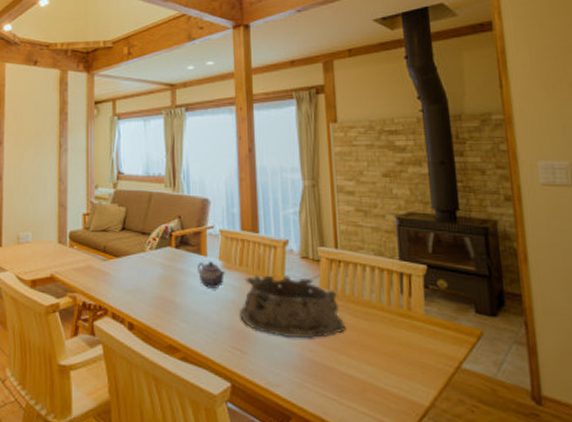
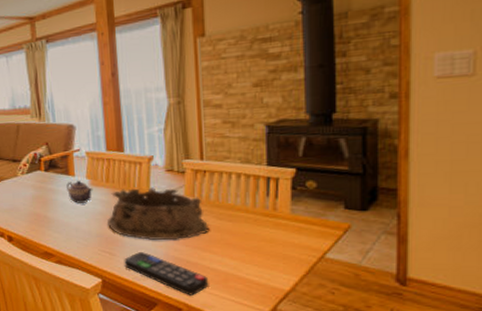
remote control: none [256,351,347,408] -> present [124,252,209,295]

